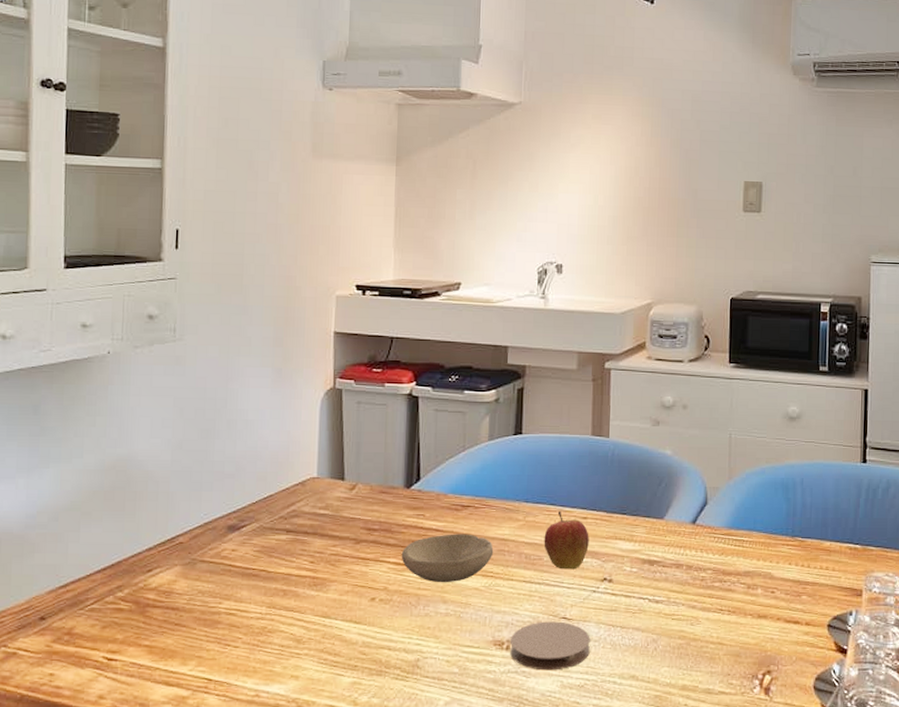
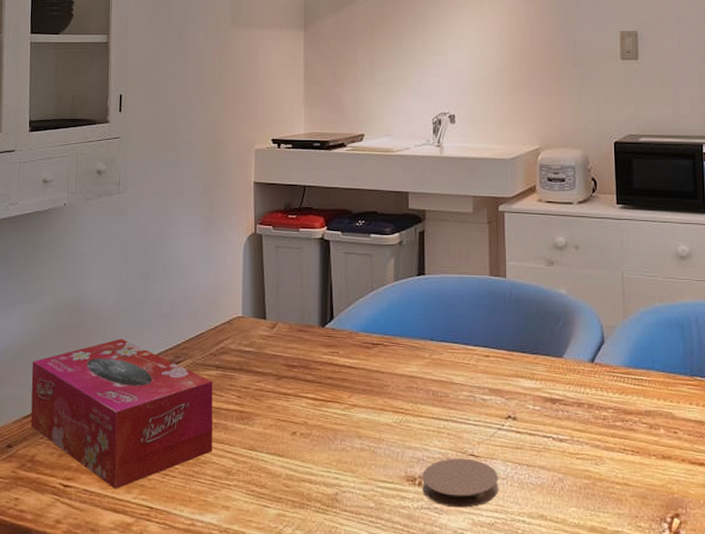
tissue box: none [68,500,283,661] -> present [30,338,213,489]
bowl: present [401,534,494,583] -> none [318,370,403,419]
fruit: present [544,510,589,570] -> none [449,348,492,407]

